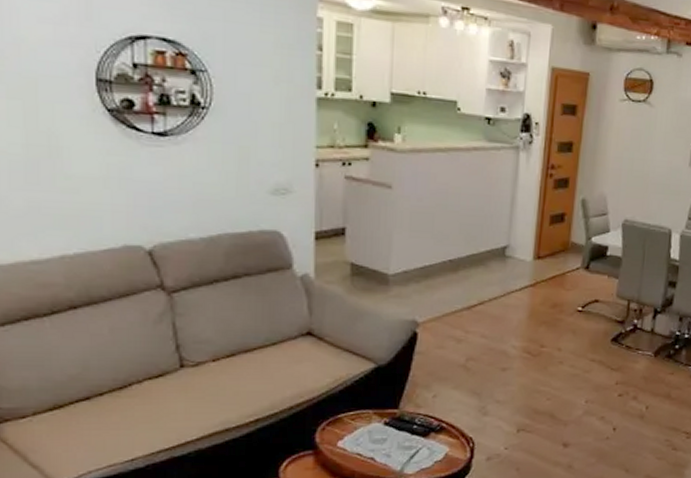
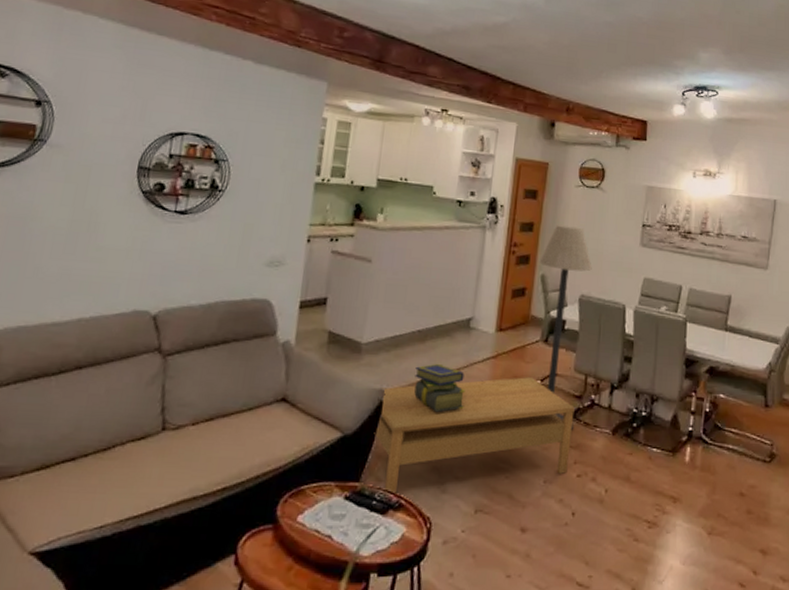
coffee table: none [409,304,617,418] -> present [374,377,575,493]
stack of books: none [449,293,503,342] -> present [414,363,466,413]
floor lamp: none [579,144,637,354] -> present [539,224,592,430]

